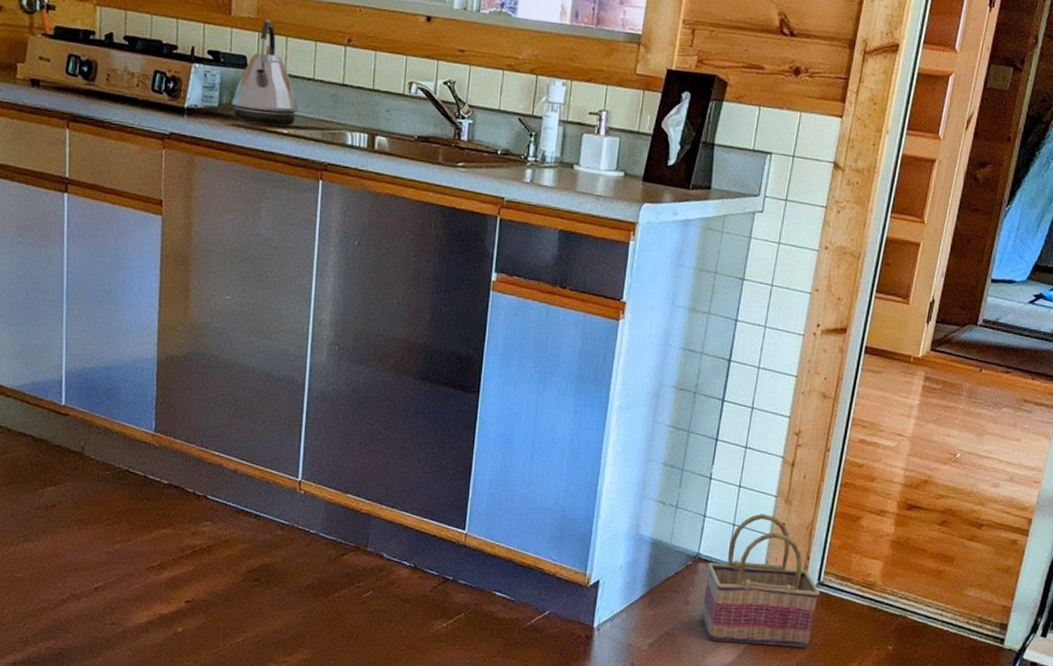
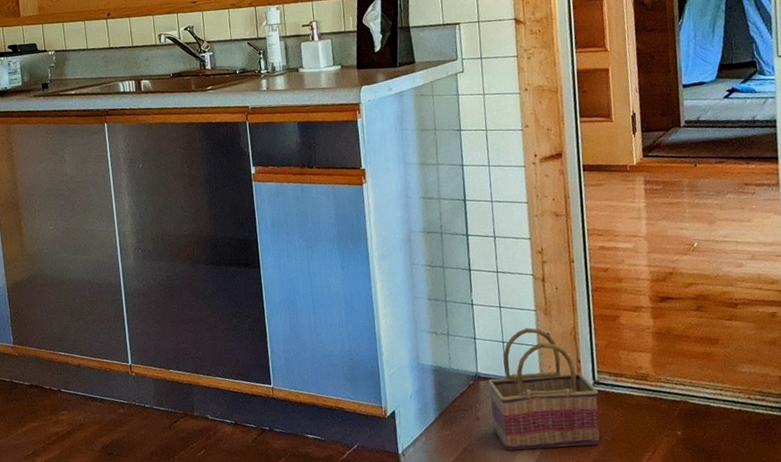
kettle: present [232,19,299,128] -> none [31,13,81,93]

